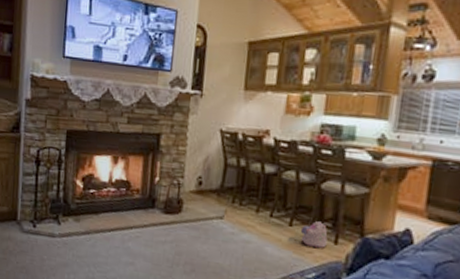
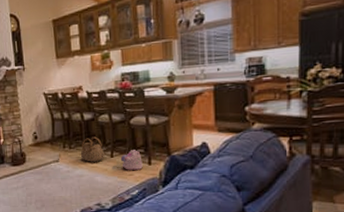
basket: none [251,195,283,229] -> present [80,136,105,162]

